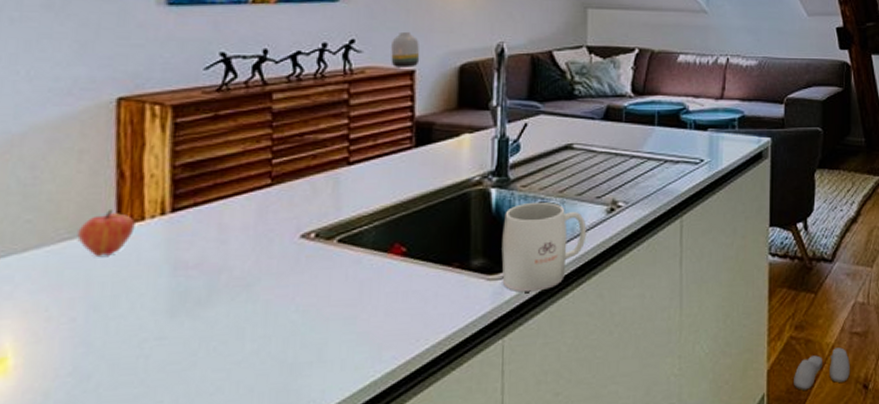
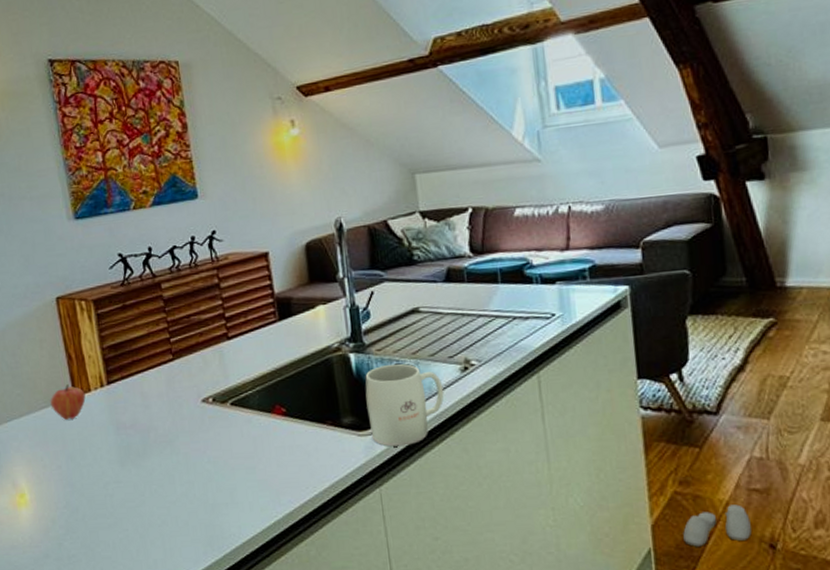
vase: present [391,31,420,69] -> none [245,217,271,252]

